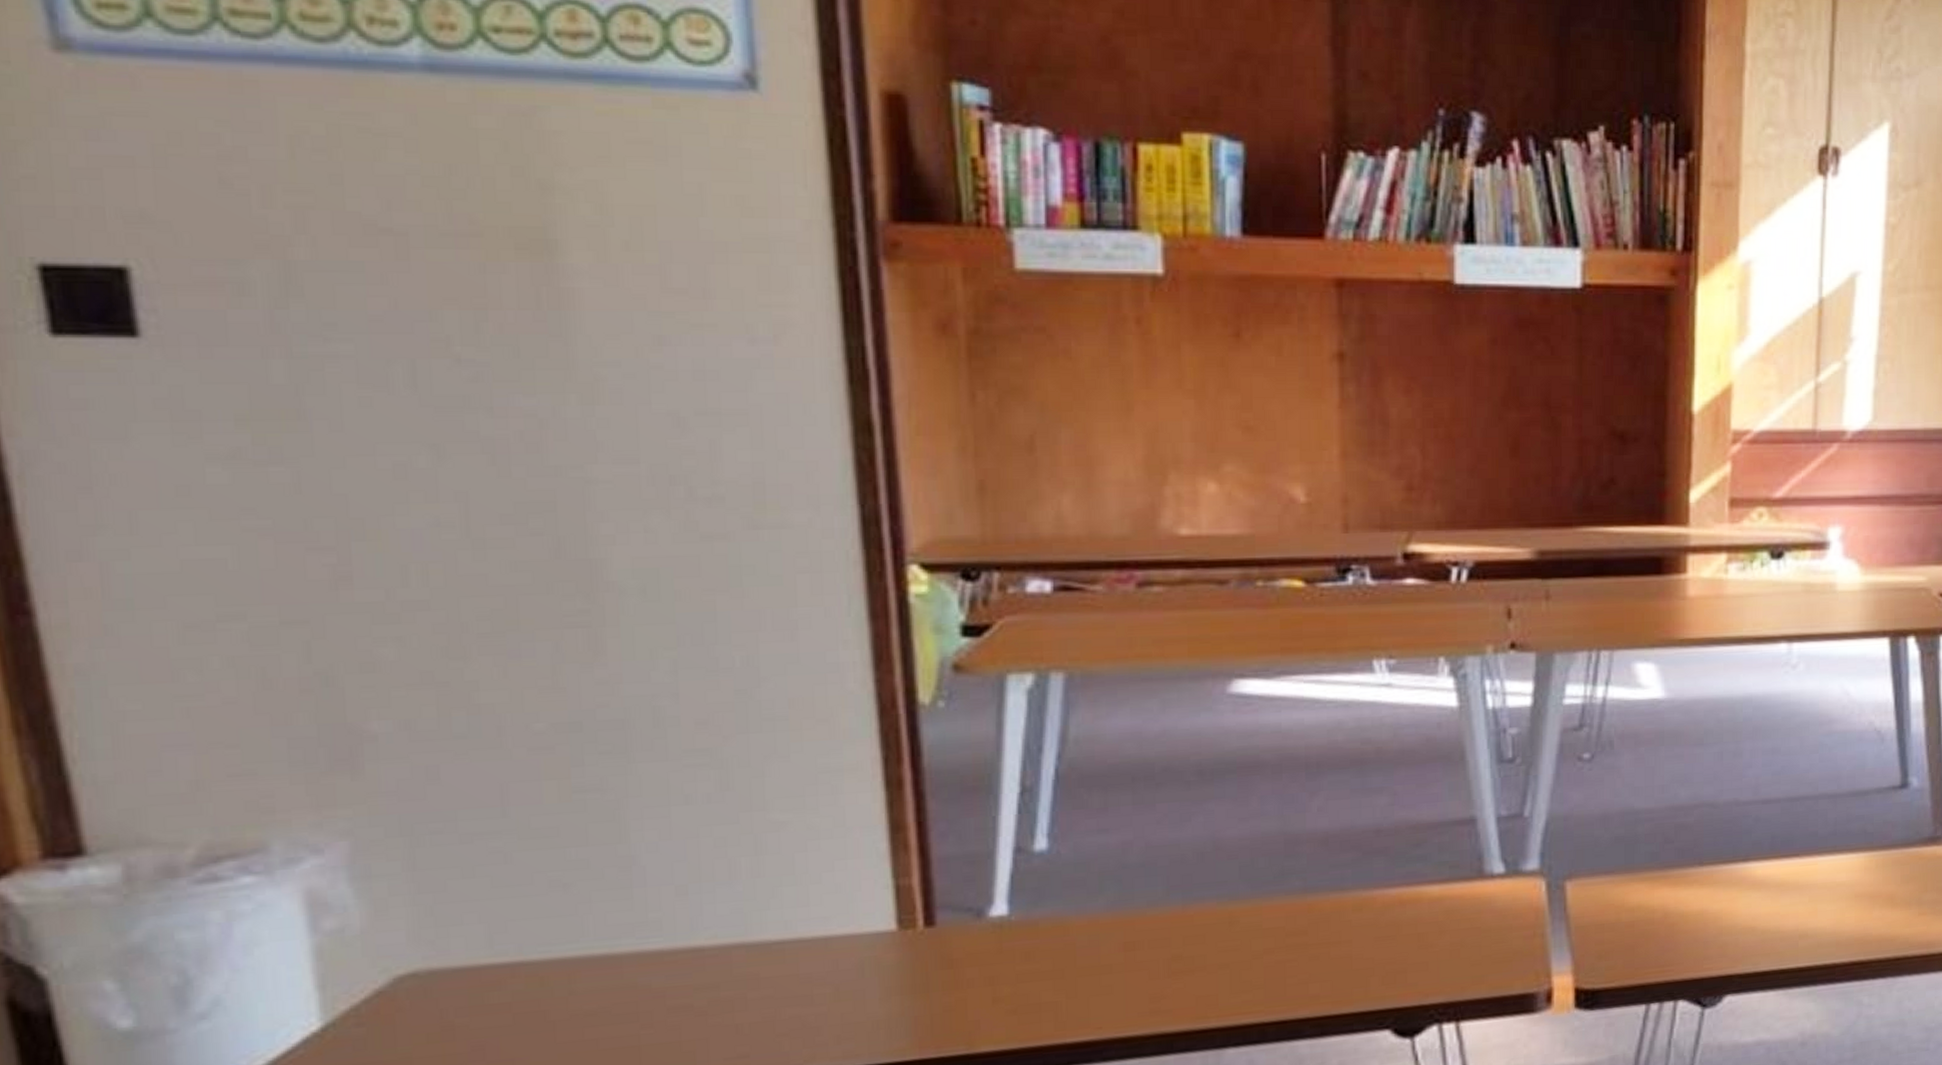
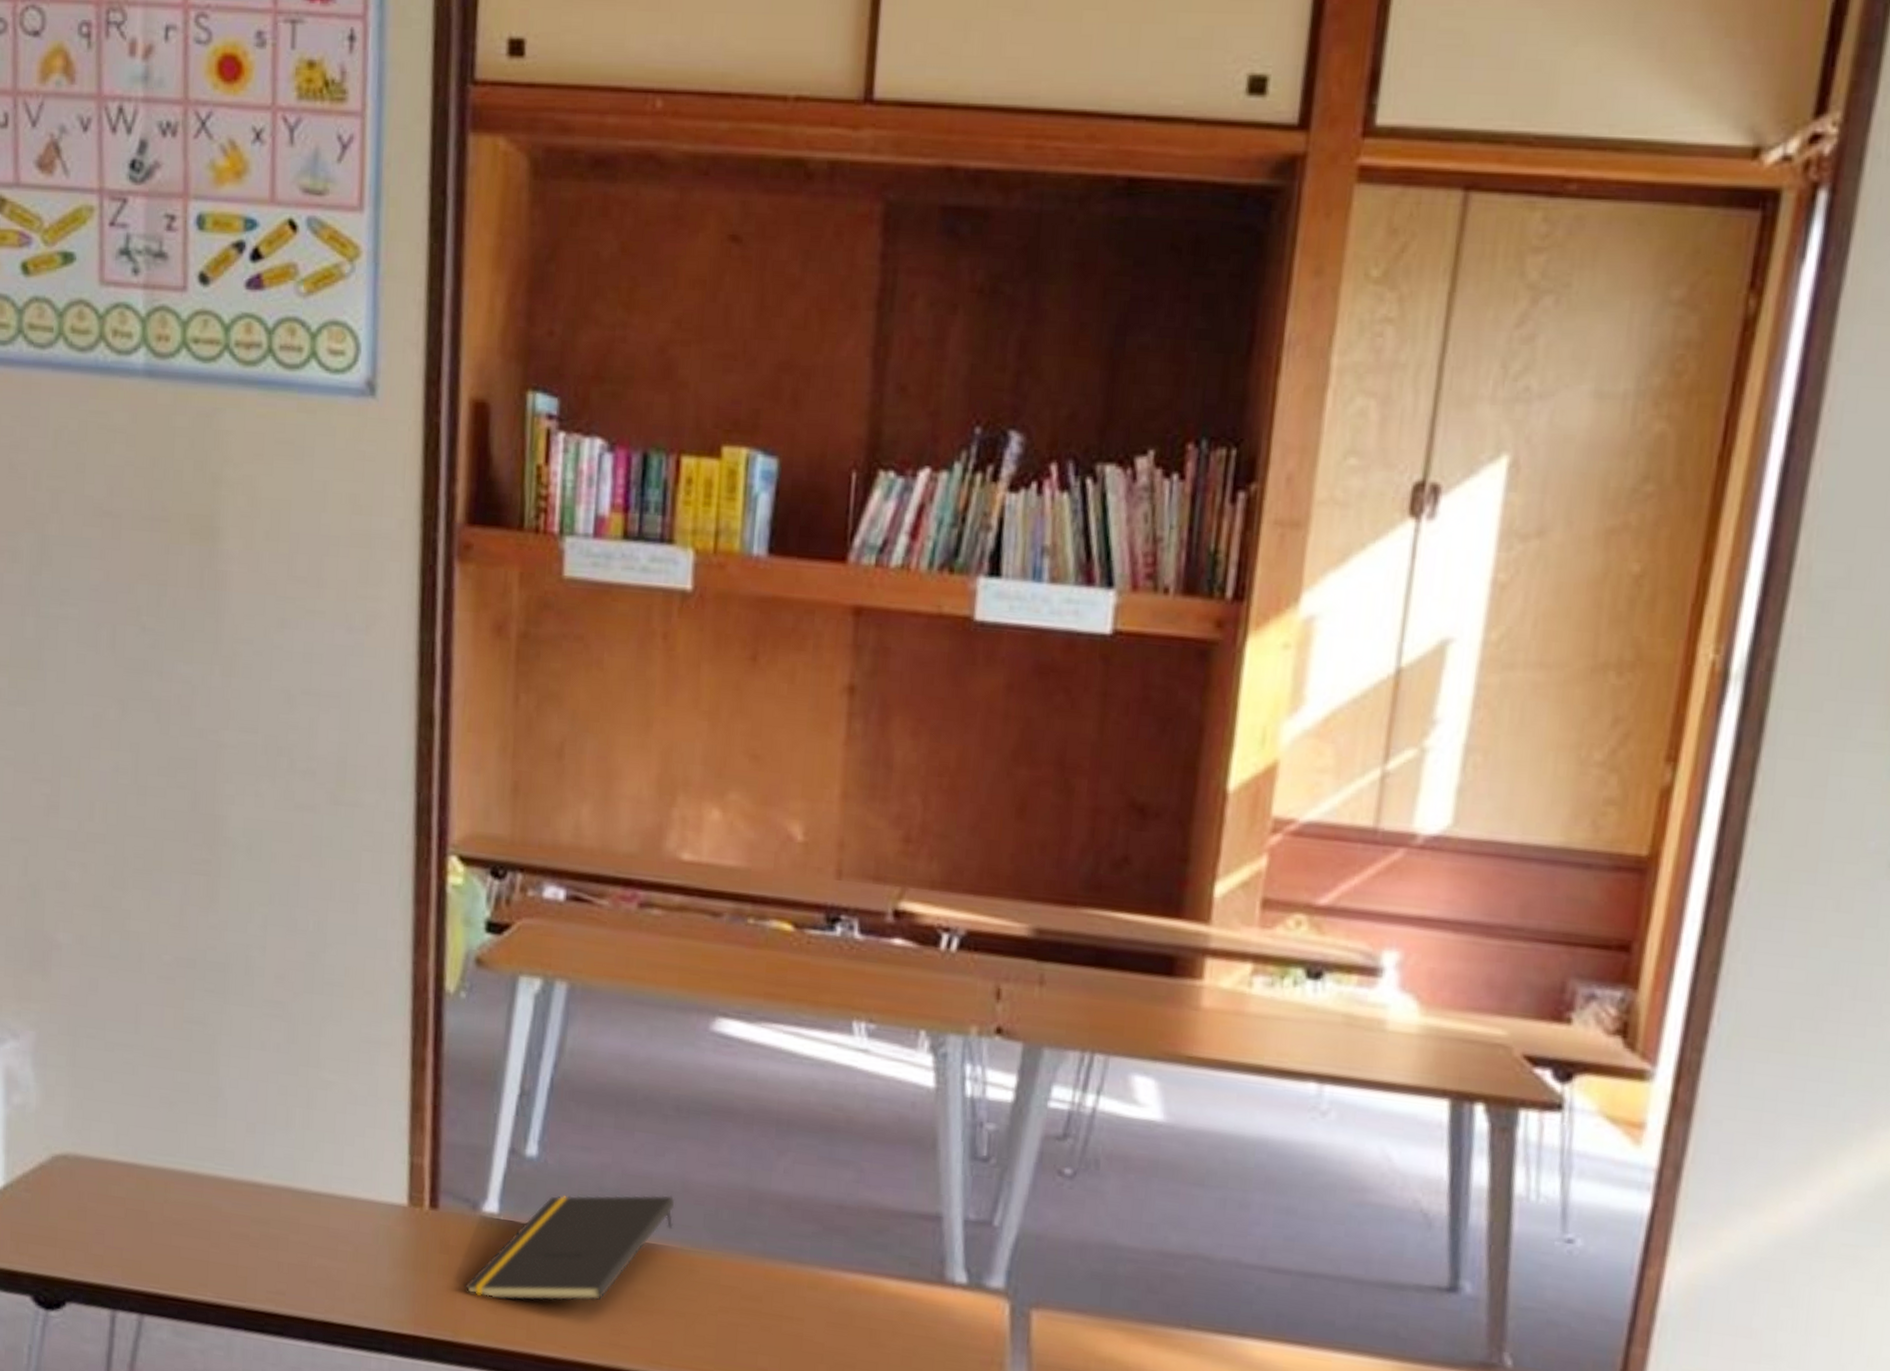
notepad: none [976,857,1207,1001] -> present [465,1195,675,1302]

